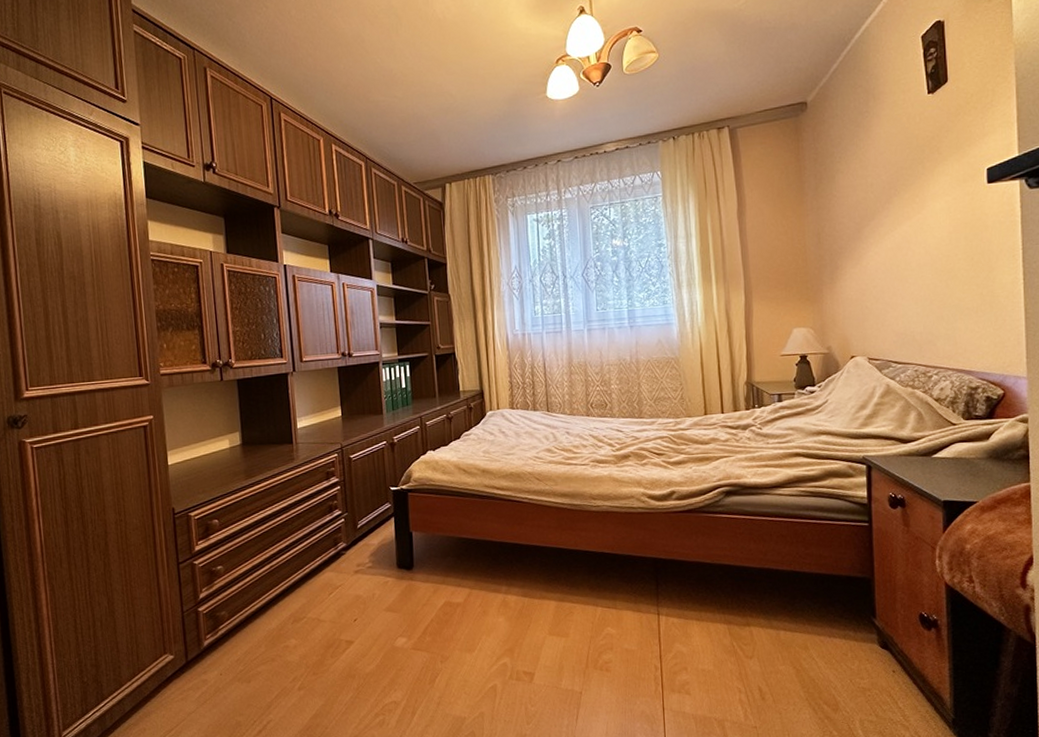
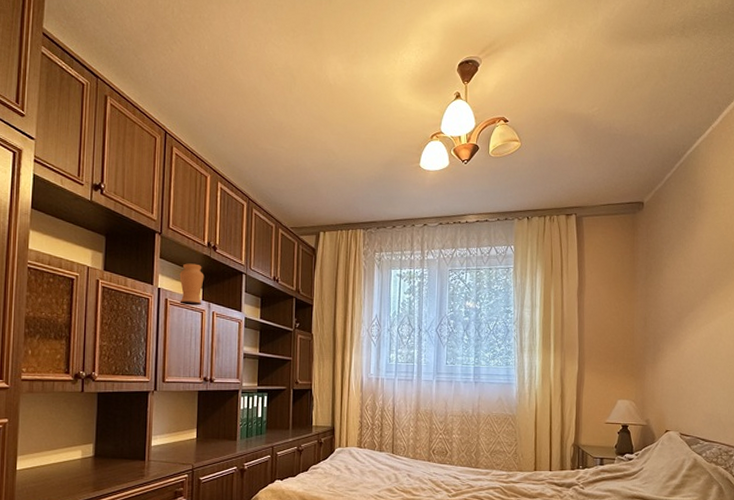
decorative vase: none [303,234,331,280] -> present [179,263,204,306]

